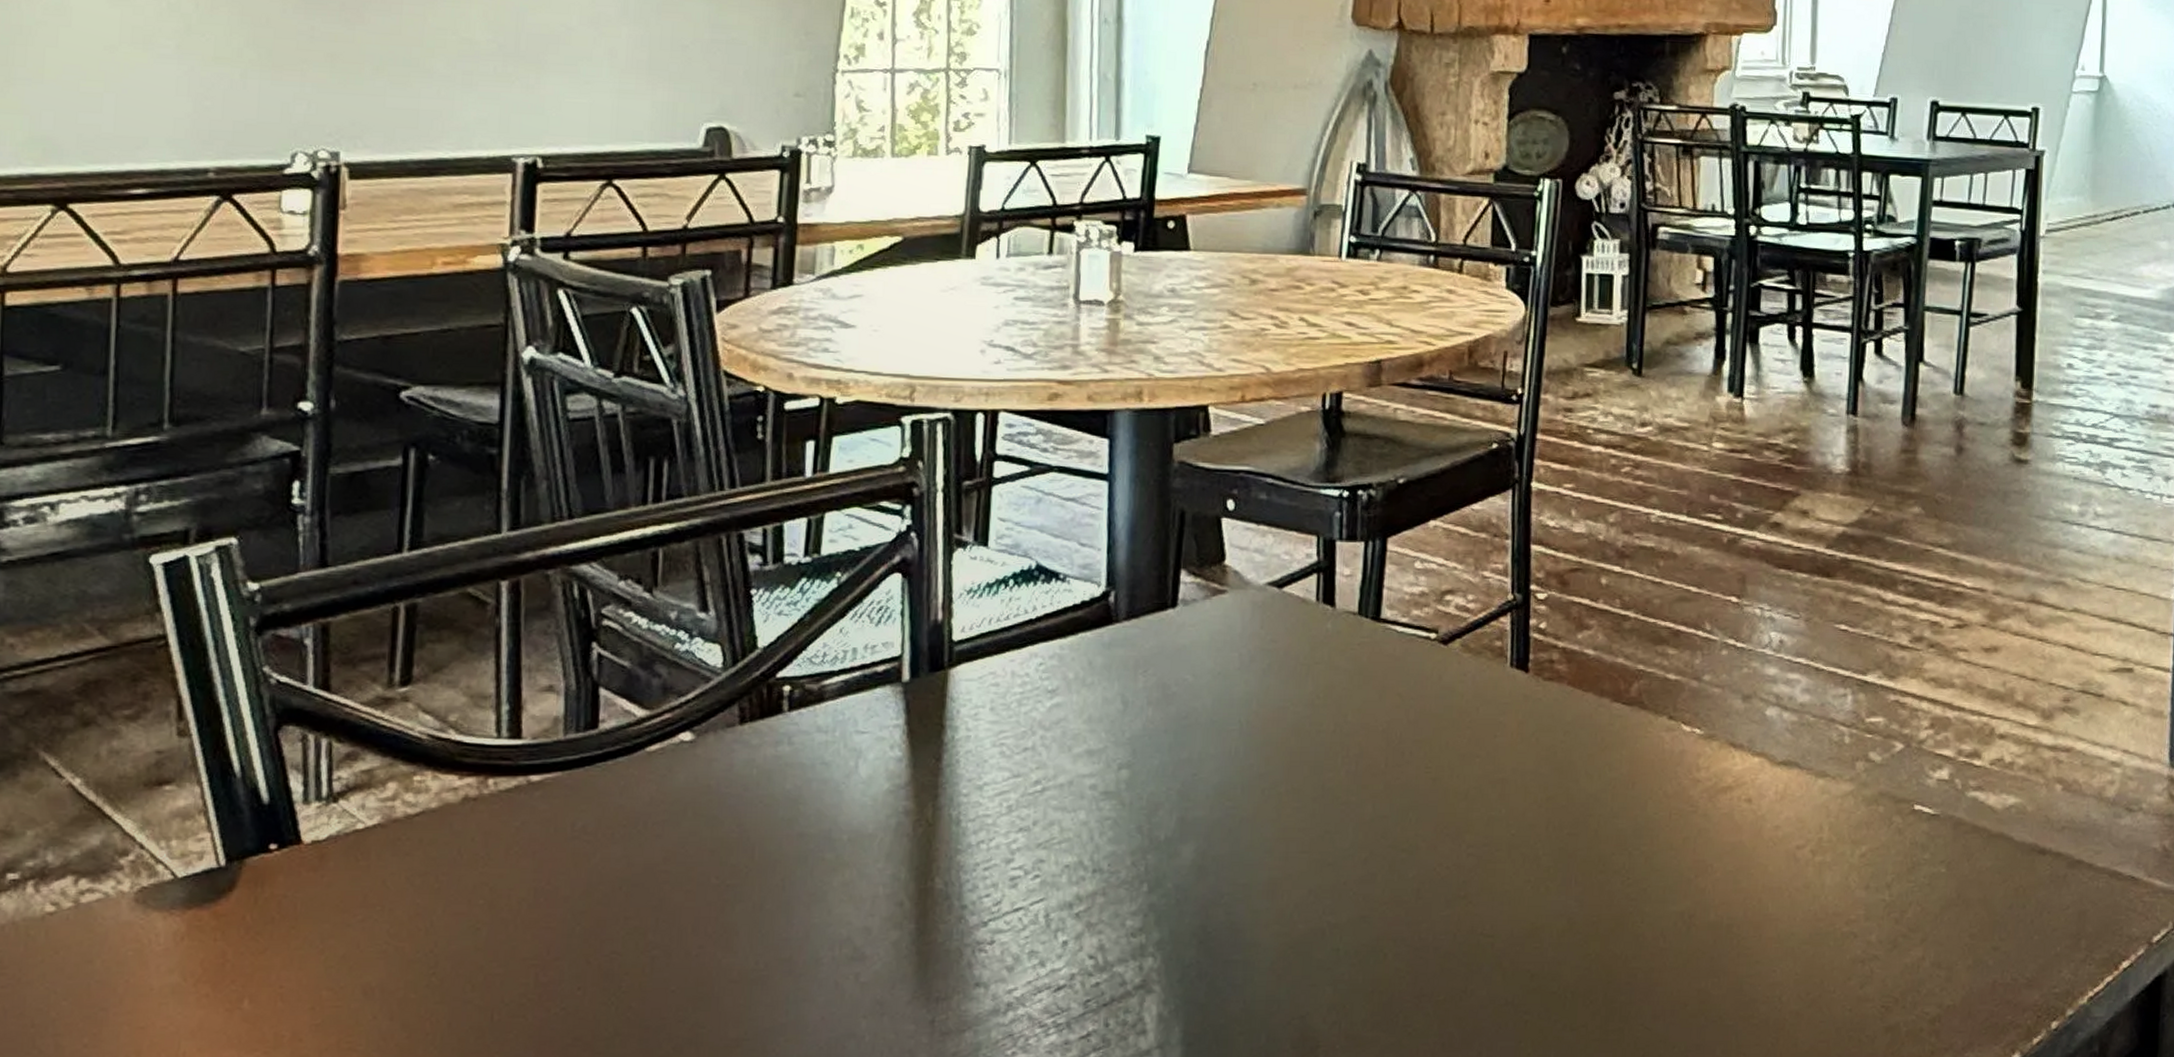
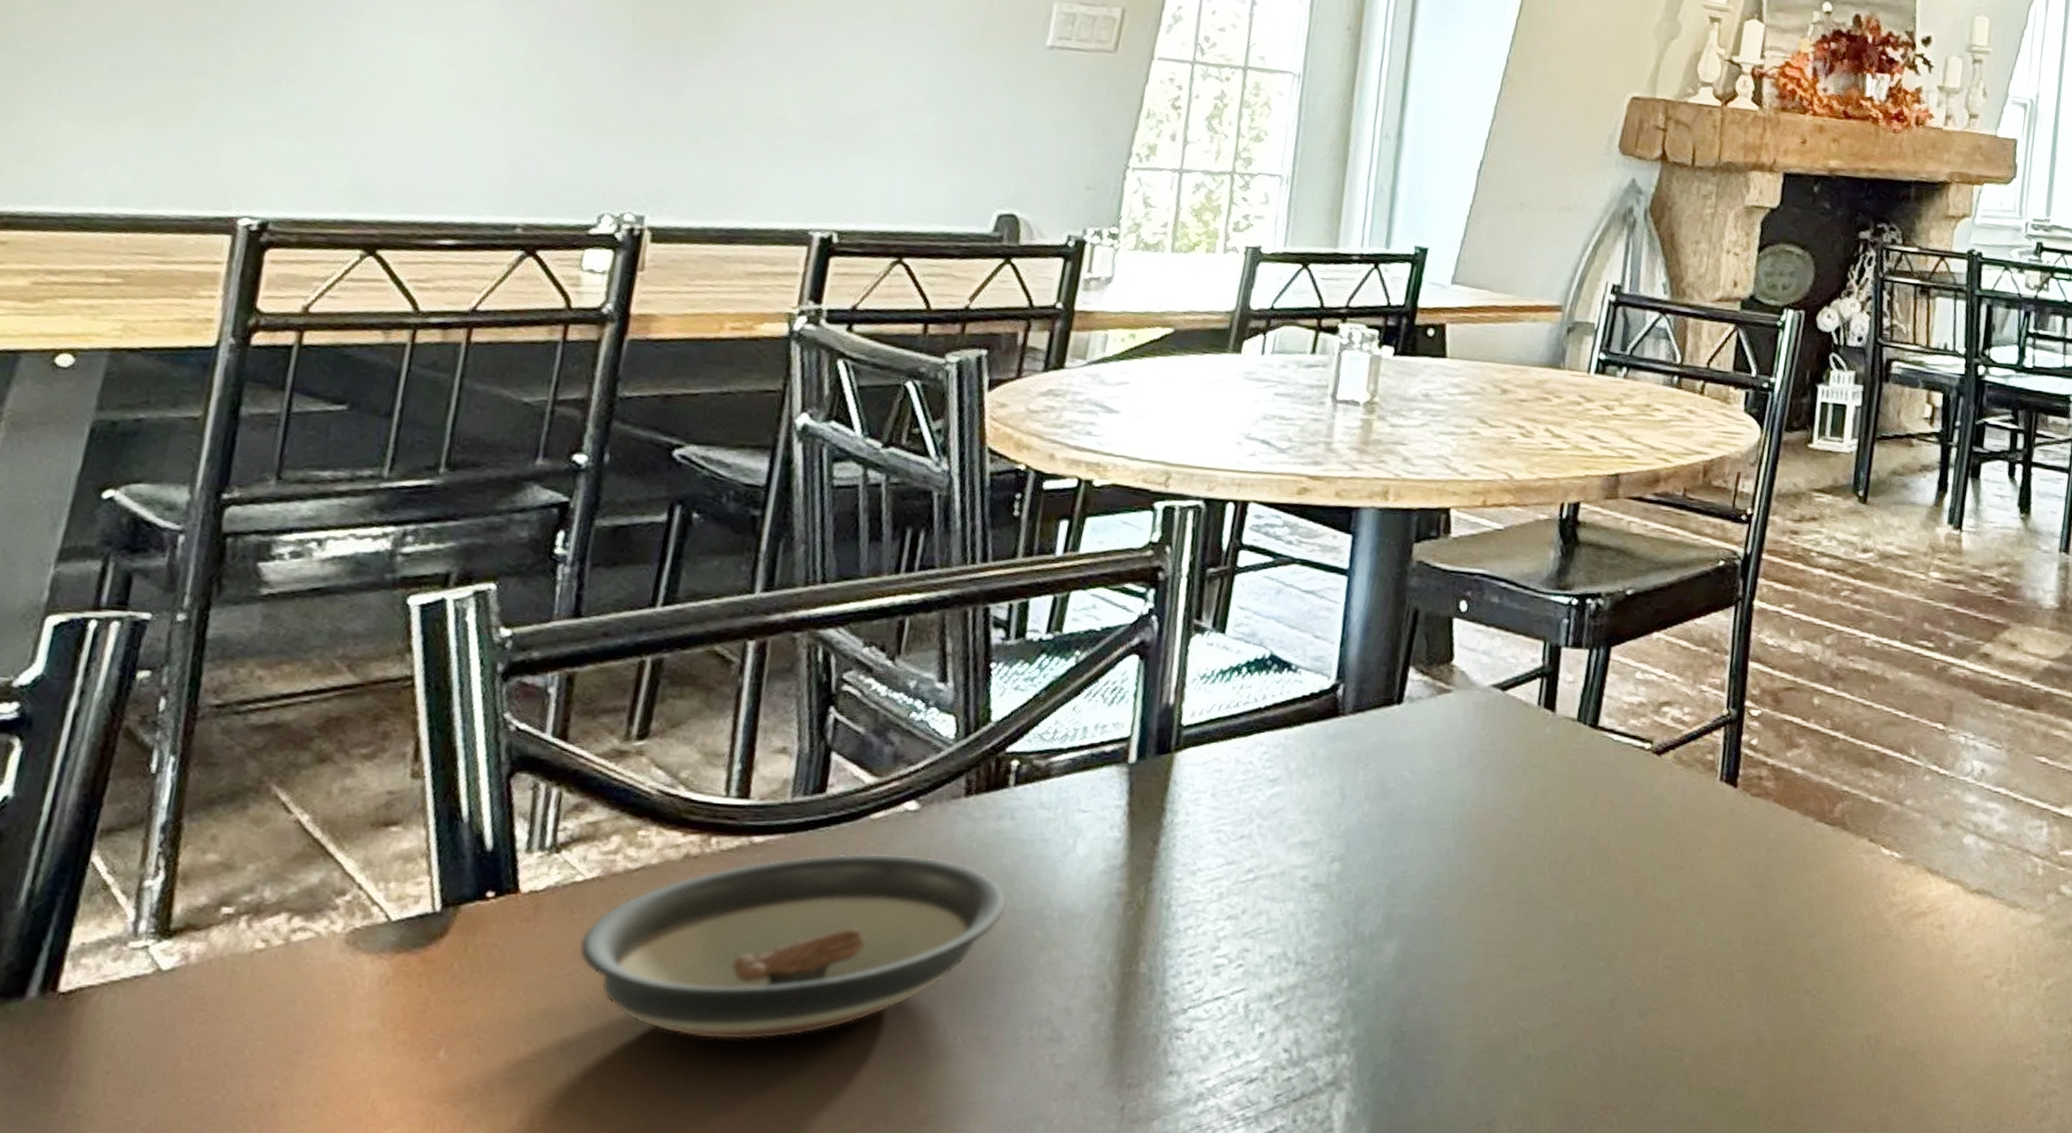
saucer: none [369,785,795,977] -> present [578,852,1008,1041]

